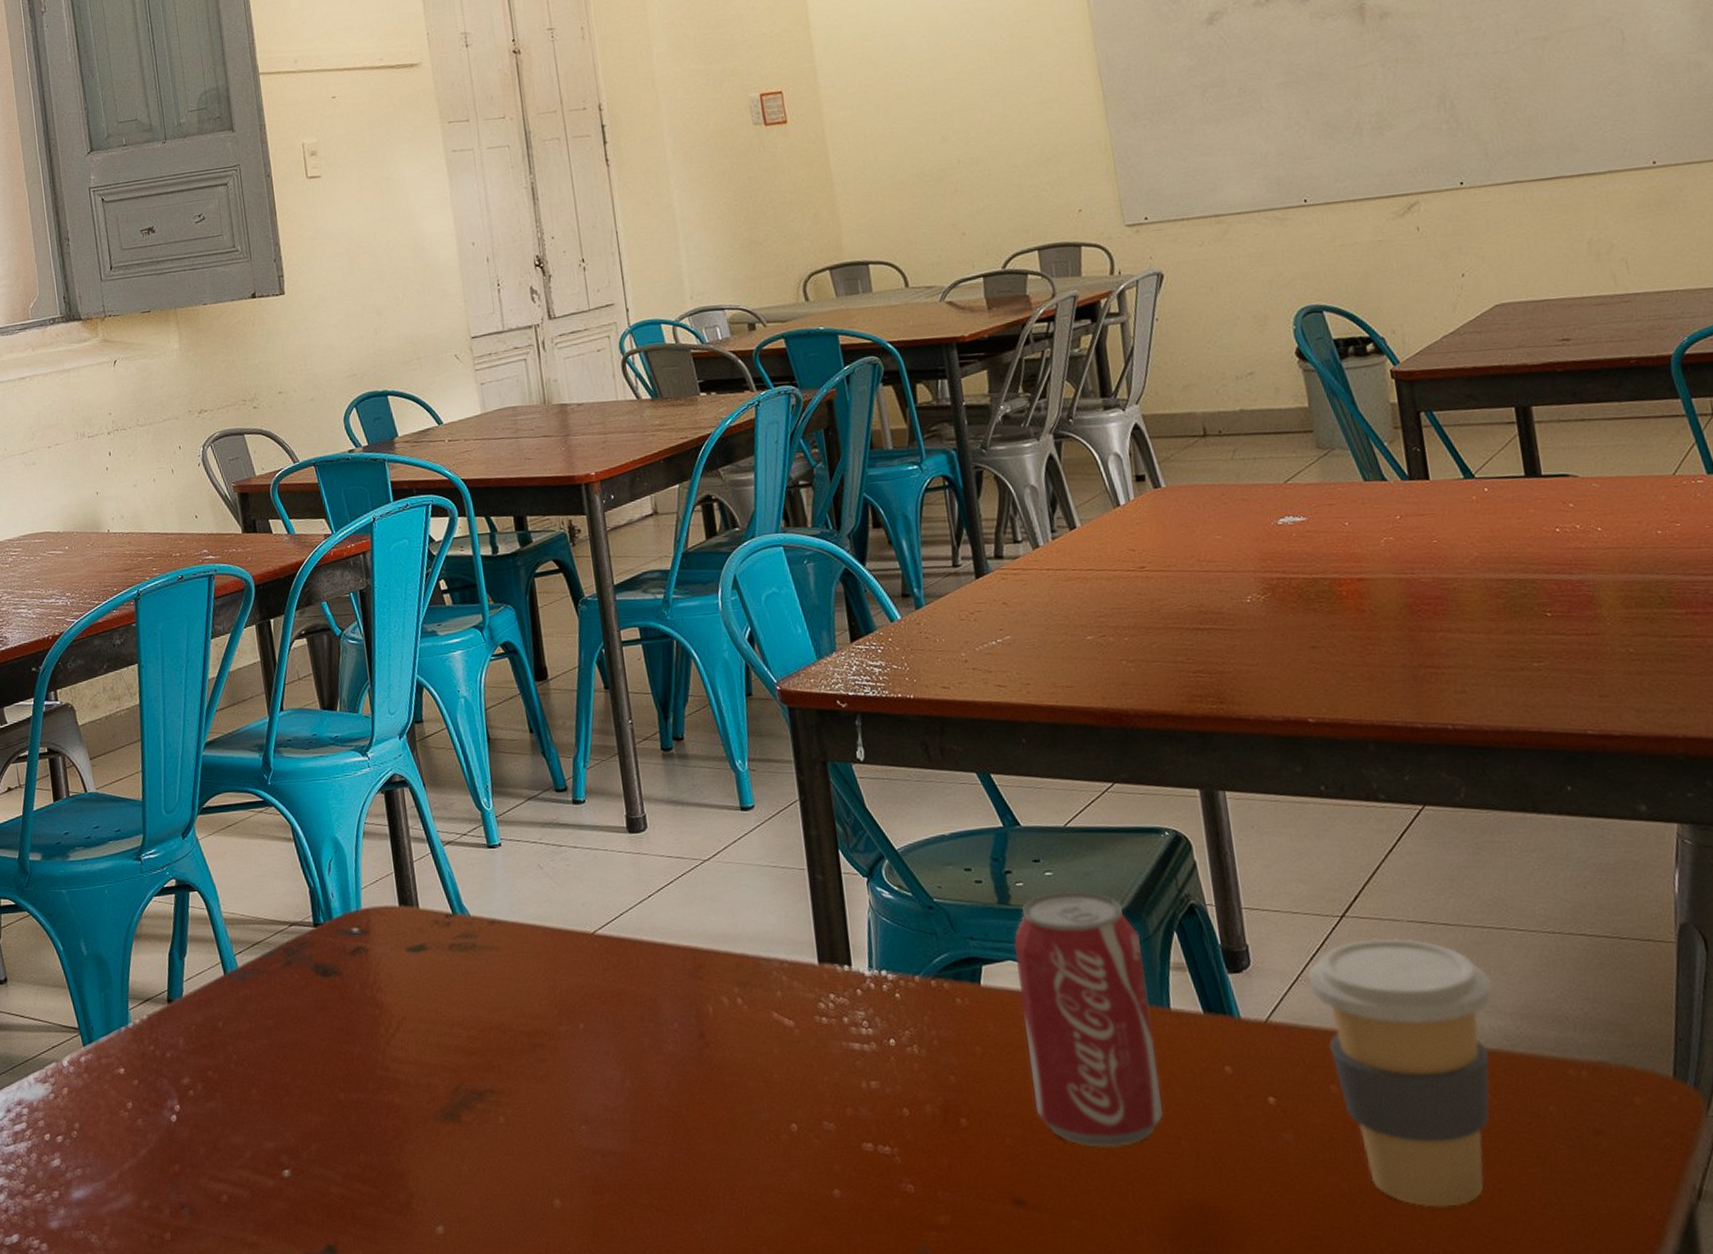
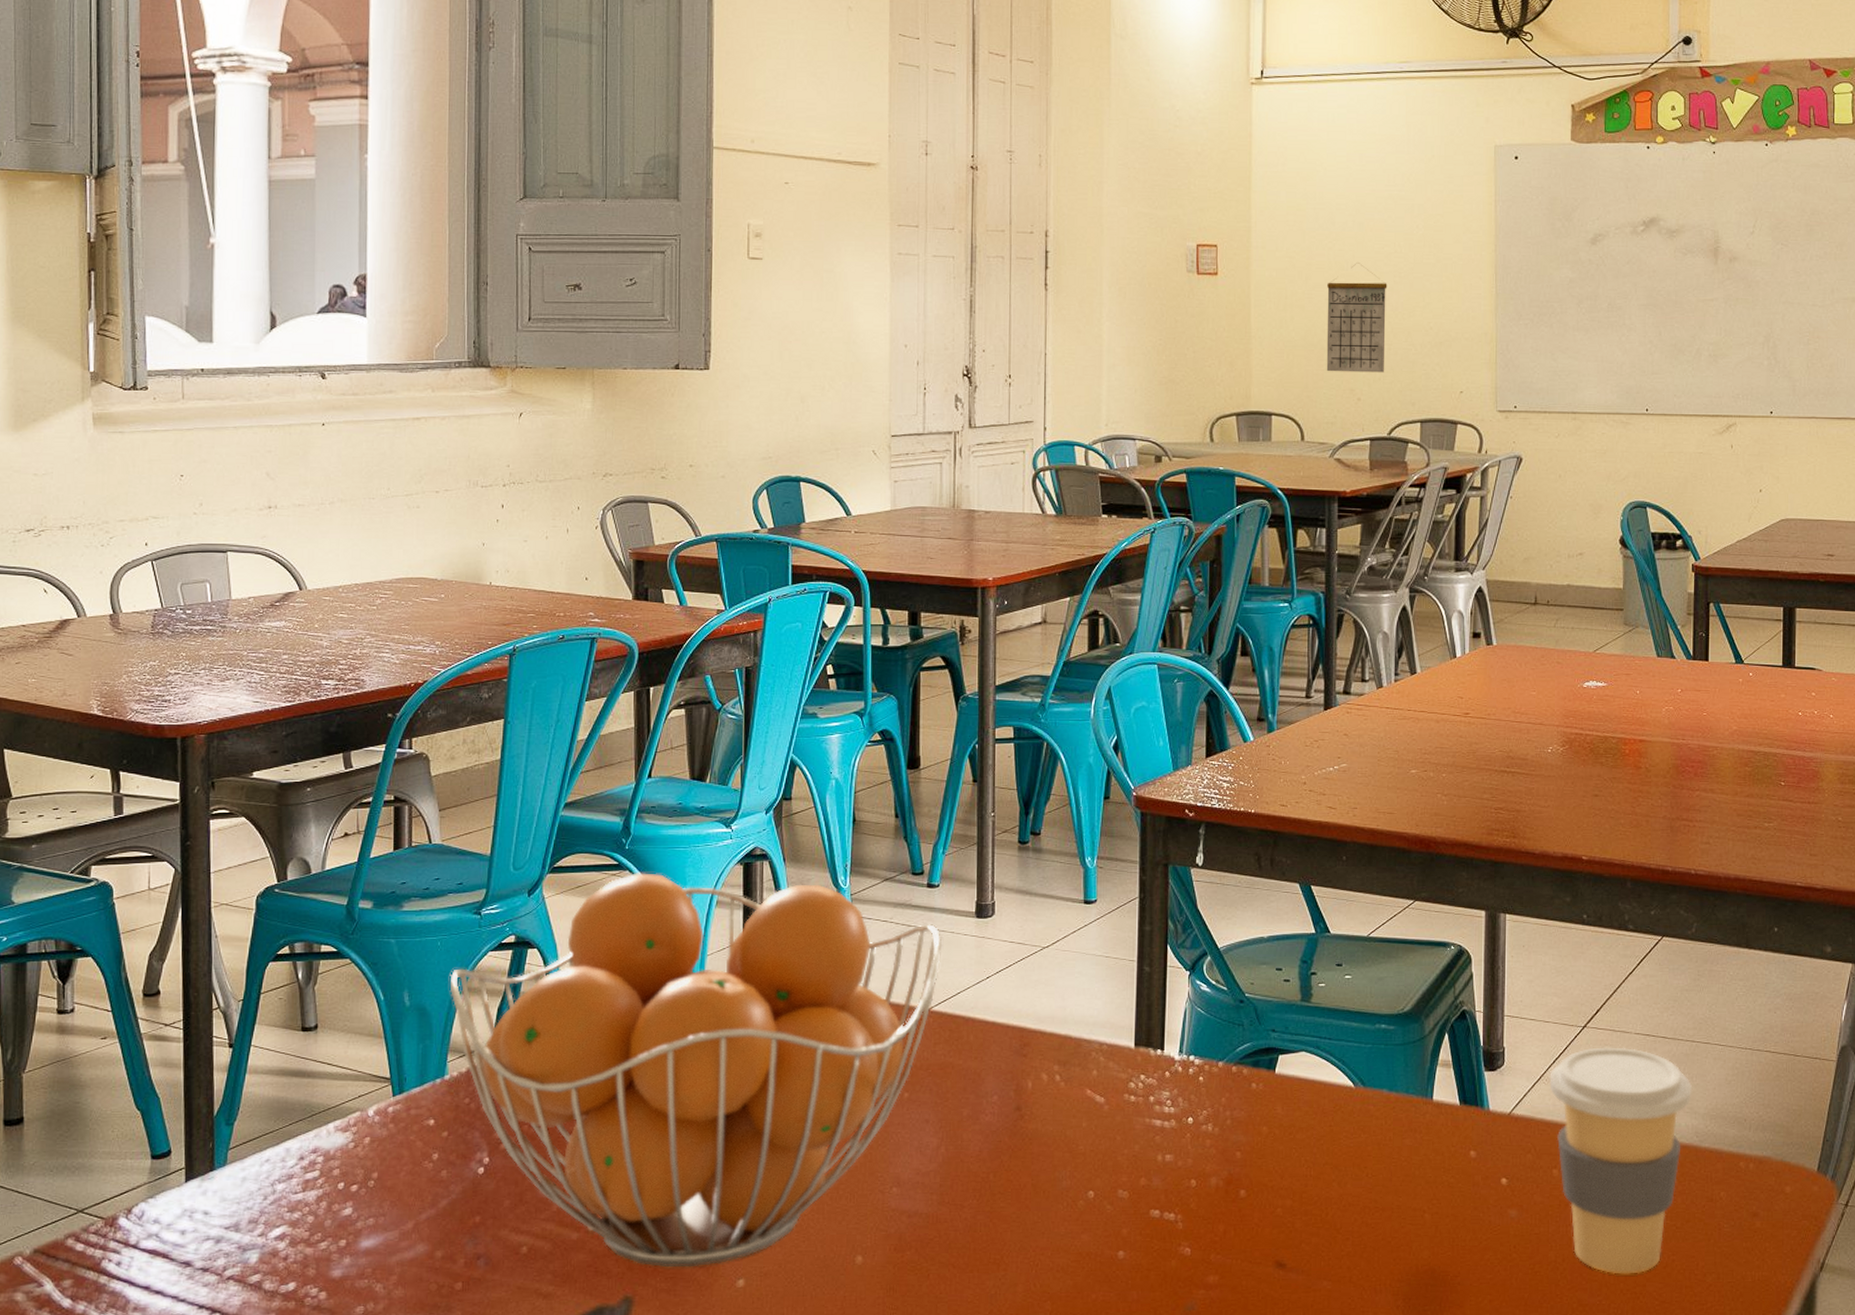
fruit basket: none [120,808,598,1214] -> present [449,873,943,1268]
calendar: none [909,86,988,209] -> present [1326,263,1387,373]
beverage can: present [1013,891,1164,1148] -> none [1308,993,1417,1219]

